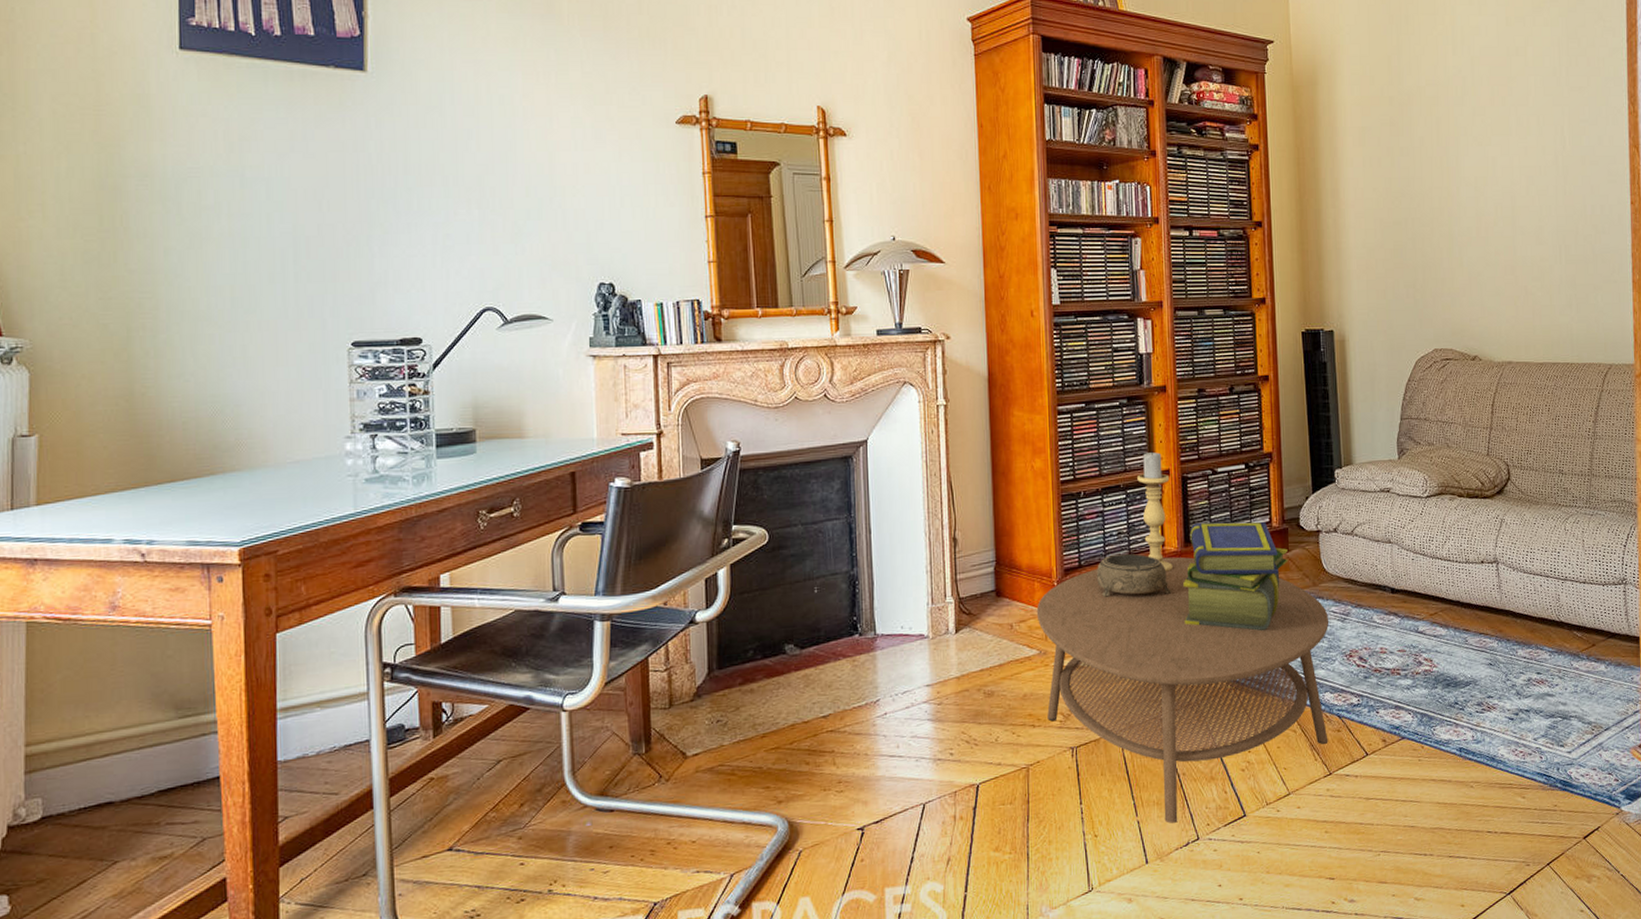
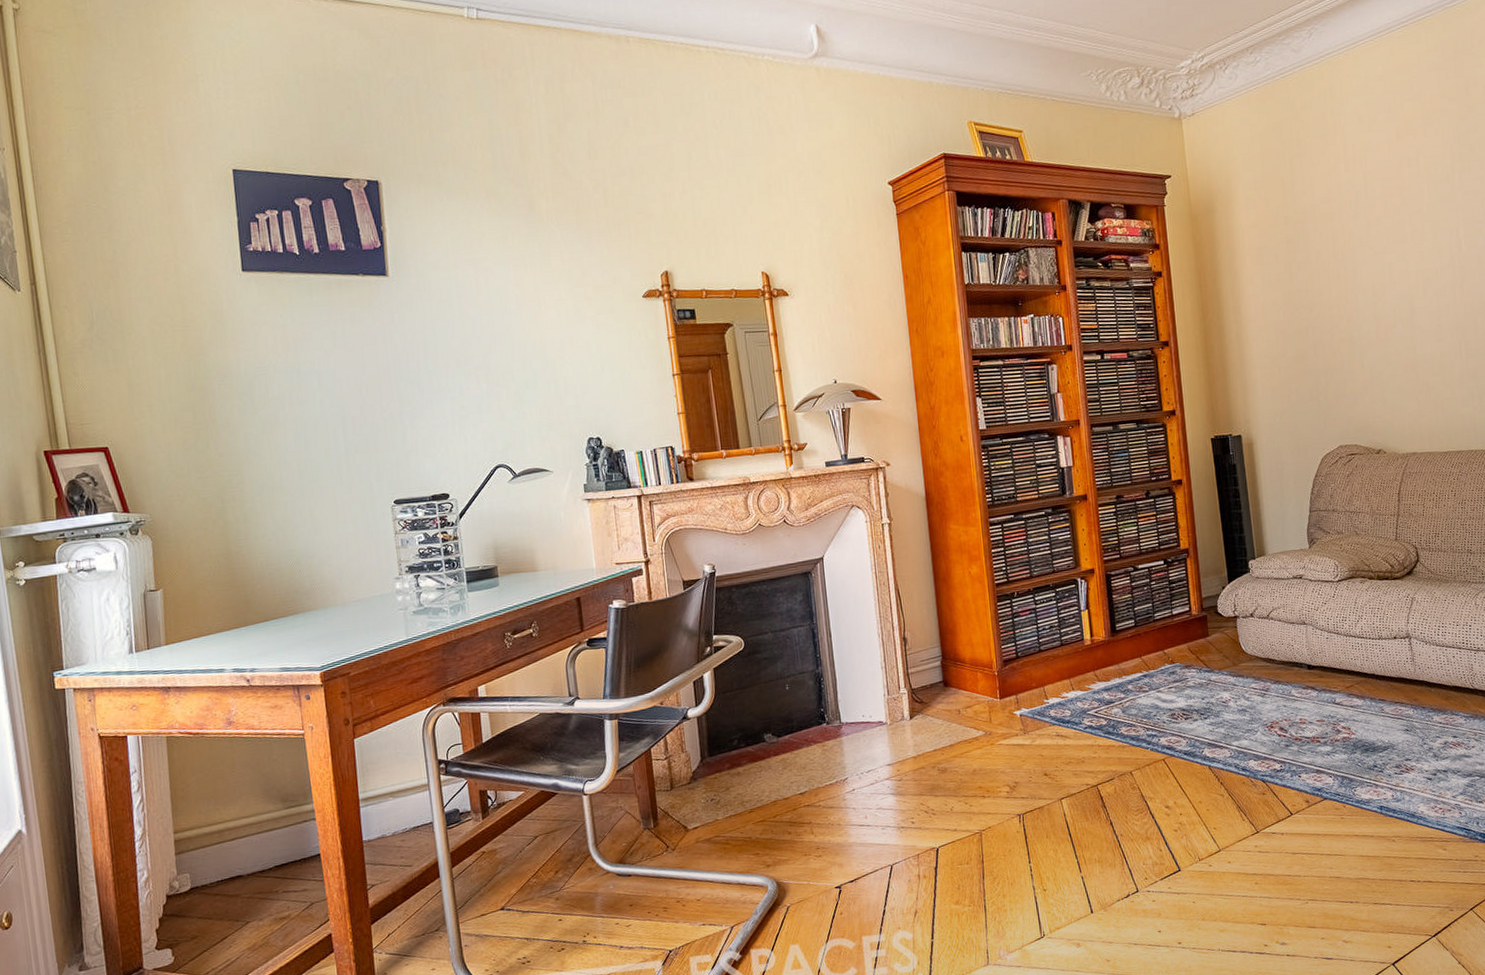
coffee table: present [1036,556,1329,824] -> none [980,645,1254,878]
decorative bowl: present [1097,554,1171,597] -> none [1032,644,1101,684]
candle holder: present [1137,451,1173,572] -> none [1065,553,1102,659]
stack of books: present [1183,521,1288,631] -> none [1112,611,1208,708]

